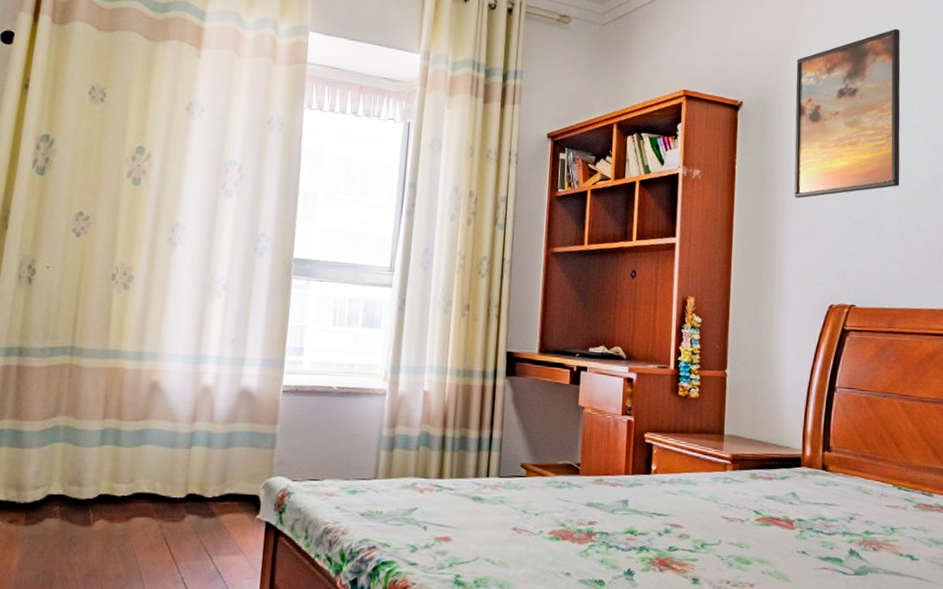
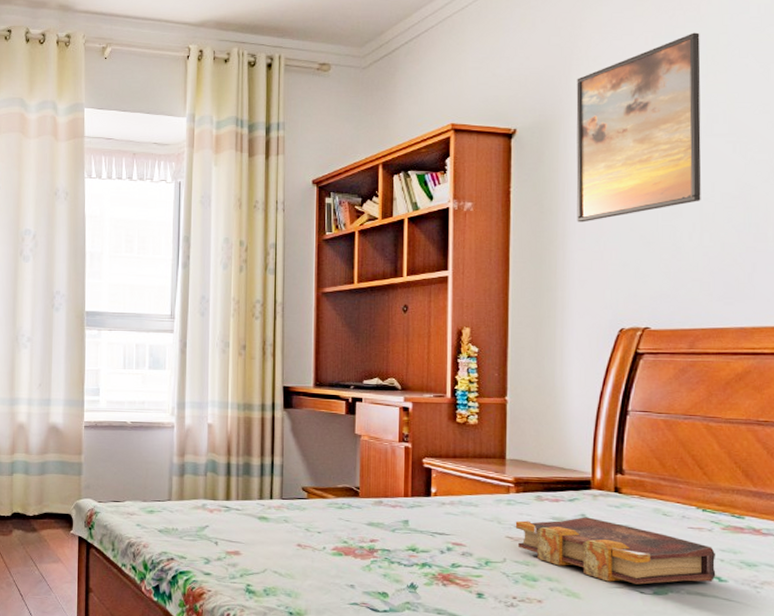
book: none [731,495,909,565] -> present [515,517,716,585]

